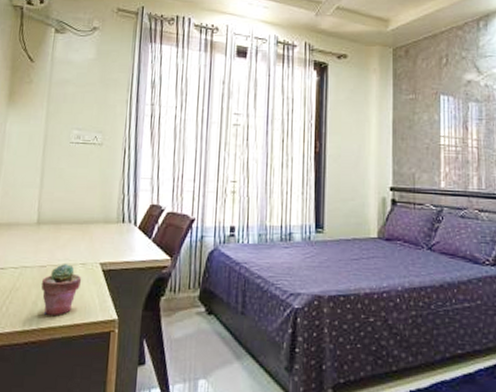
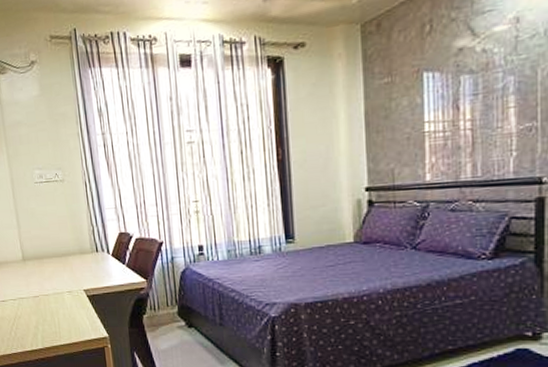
potted succulent: present [41,264,82,317] -> none [37,293,72,337]

